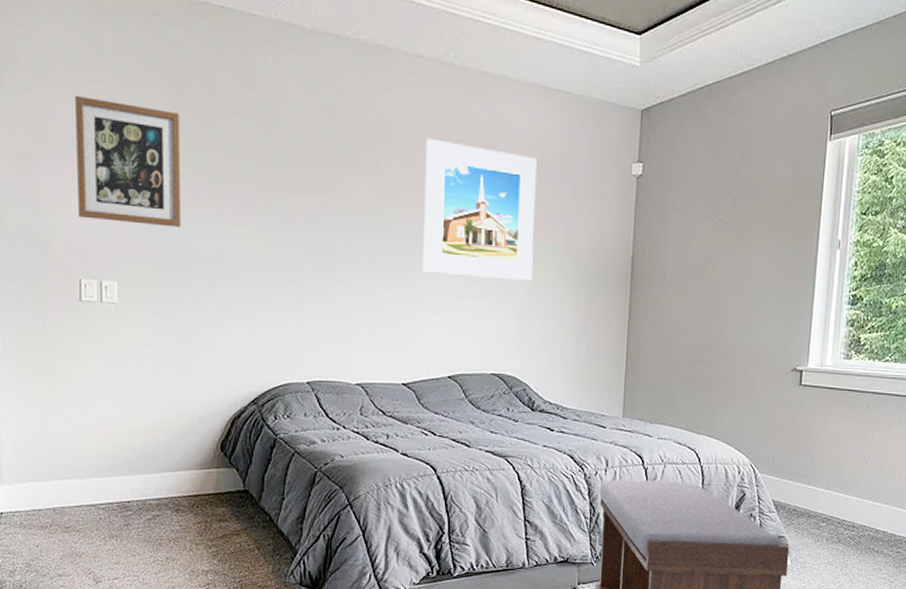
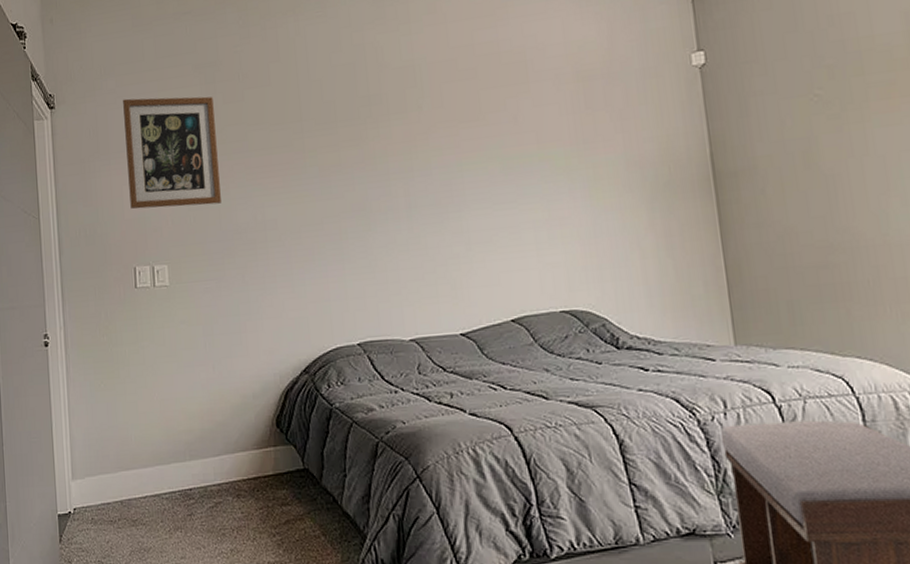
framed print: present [423,138,537,281] -> none [453,69,593,210]

